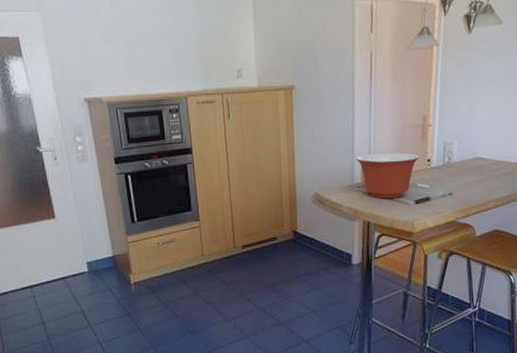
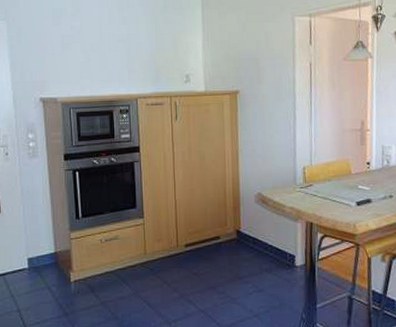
mixing bowl: present [356,152,419,199] -> none [298,155,359,200]

